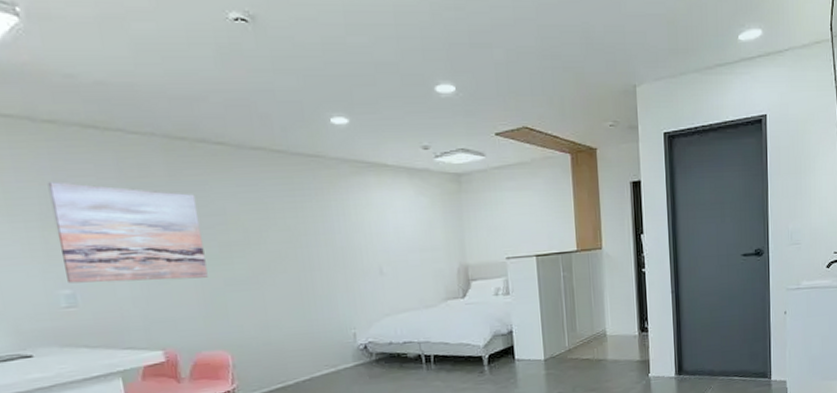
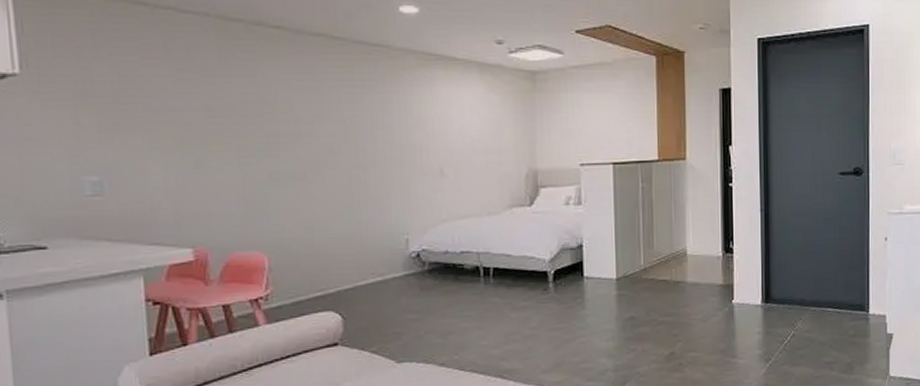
wall art: present [47,182,208,284] -> none [86,59,251,171]

